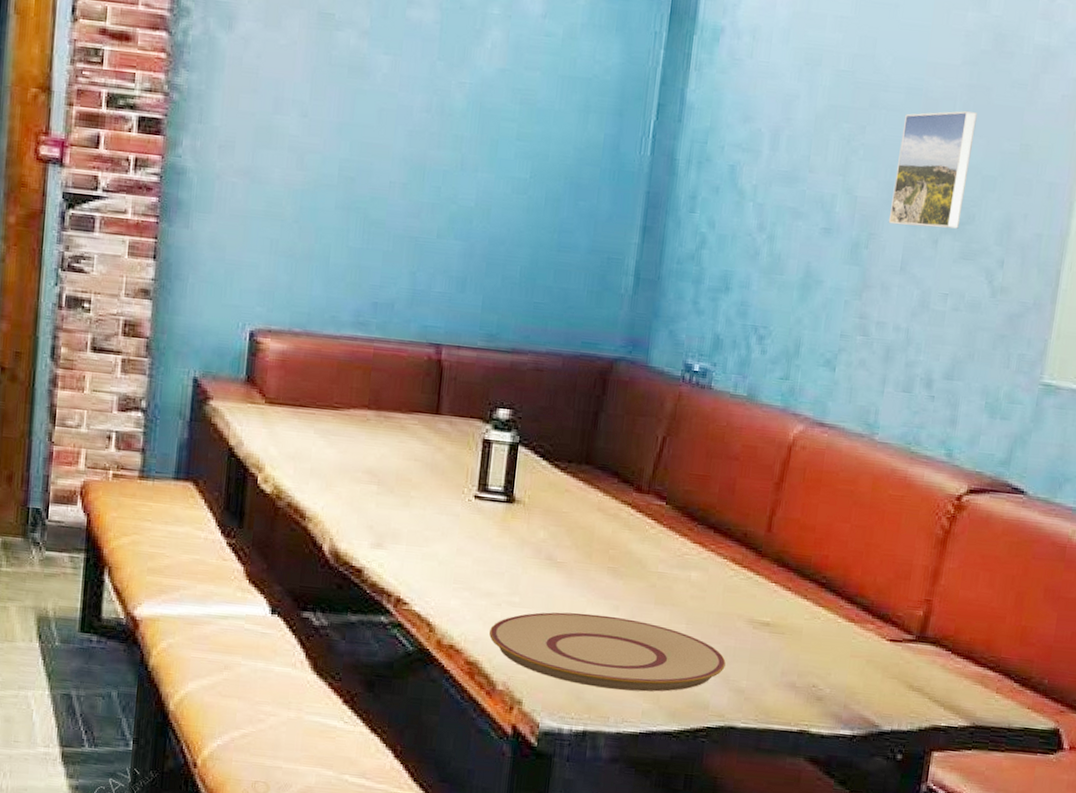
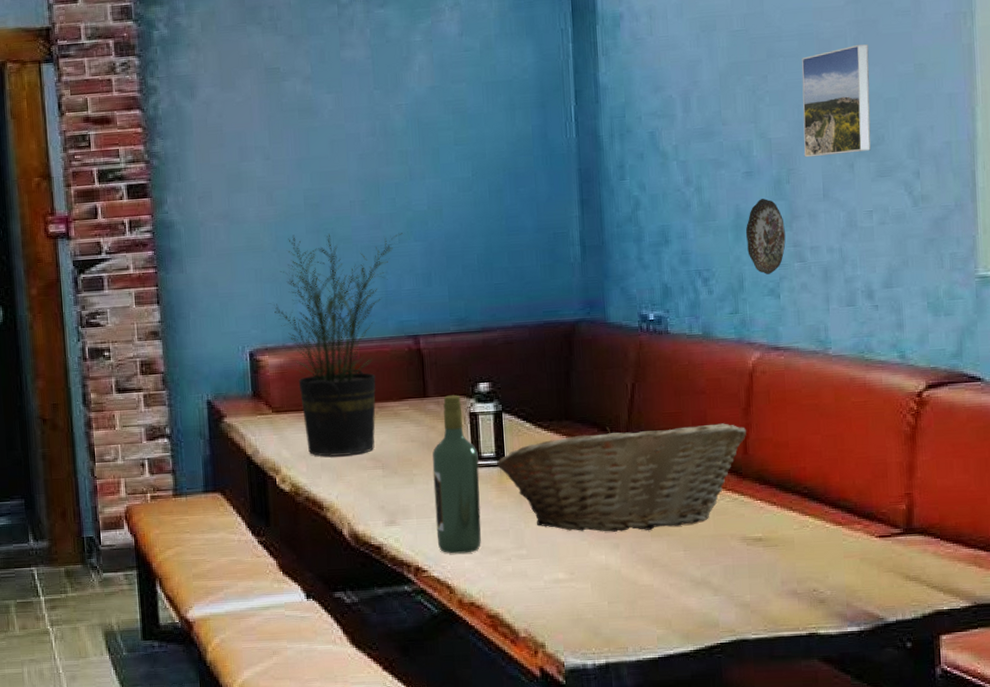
potted plant: none [280,207,443,465] -> present [268,233,403,457]
wine bottle: none [424,416,485,591] -> present [432,395,481,554]
plate: present [489,612,726,692] -> none [504,554,728,622]
fruit basket: none [504,478,775,597] -> present [497,423,747,532]
decorative plate: none [810,260,855,344] -> present [745,199,786,274]

